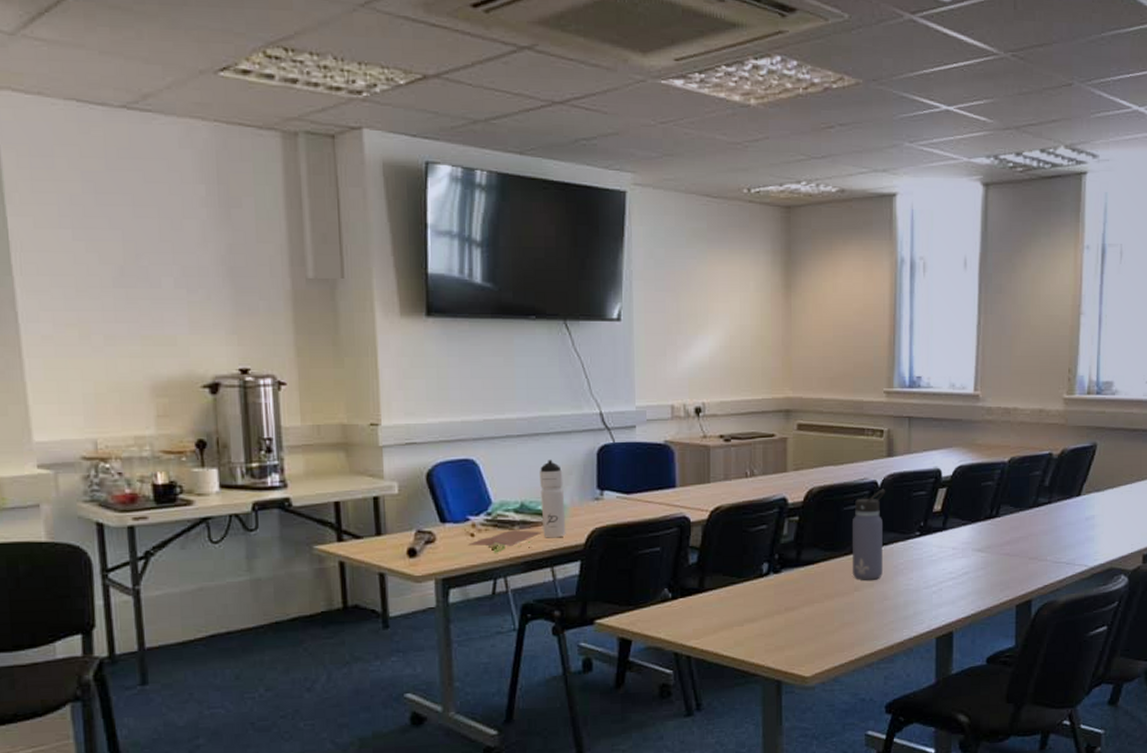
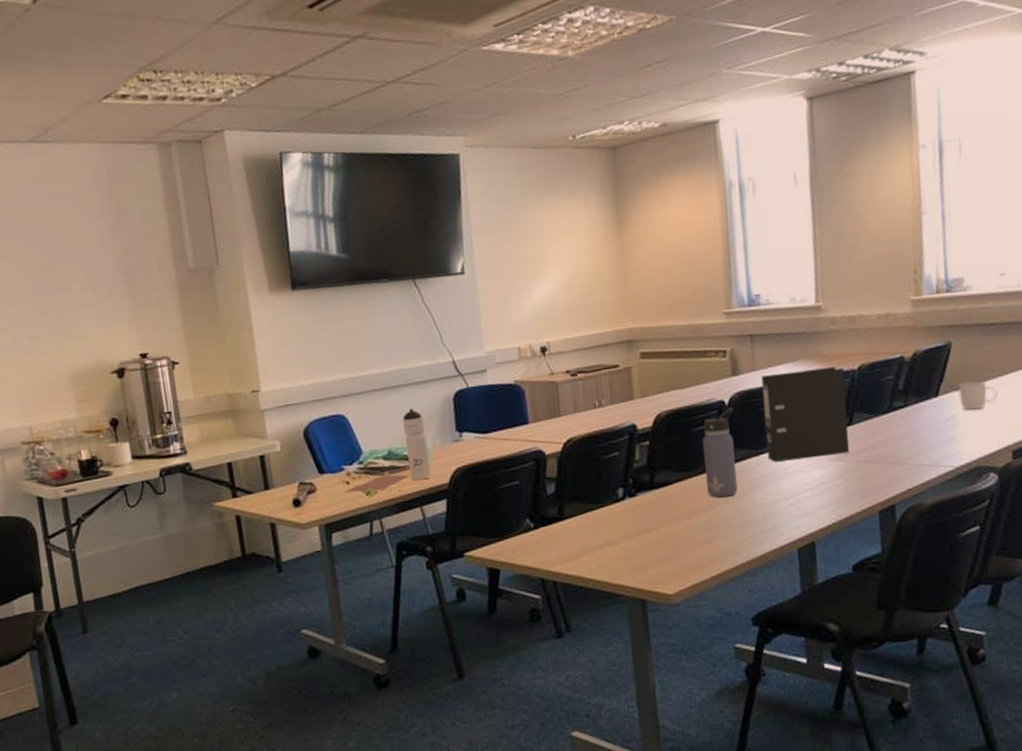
binder: none [914,457,995,548] -> present [761,367,850,462]
mug: none [1099,483,1134,513] -> present [958,381,998,411]

